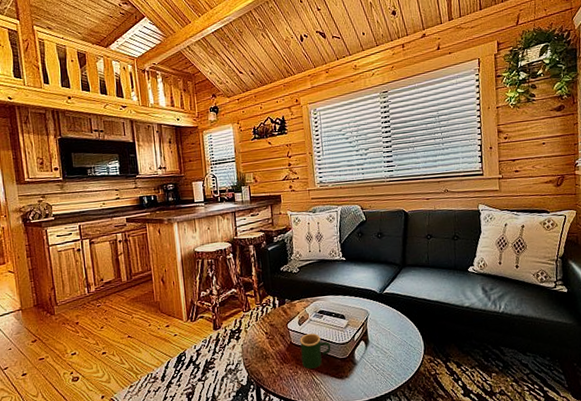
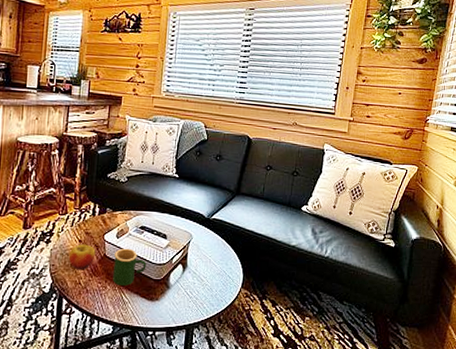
apple: none [258,335,283,361] -> present [68,244,96,271]

